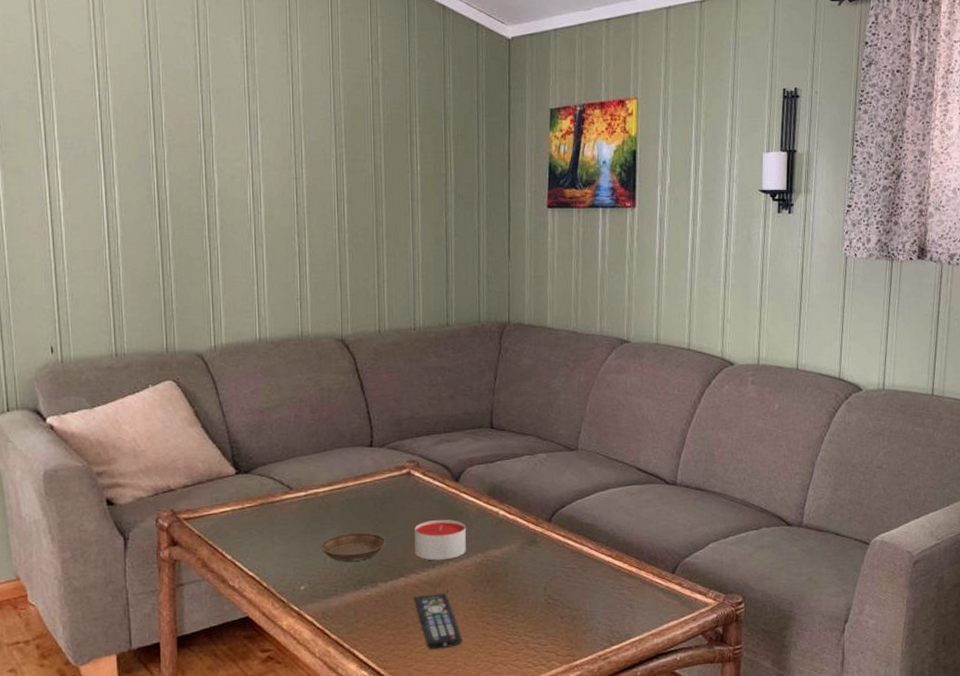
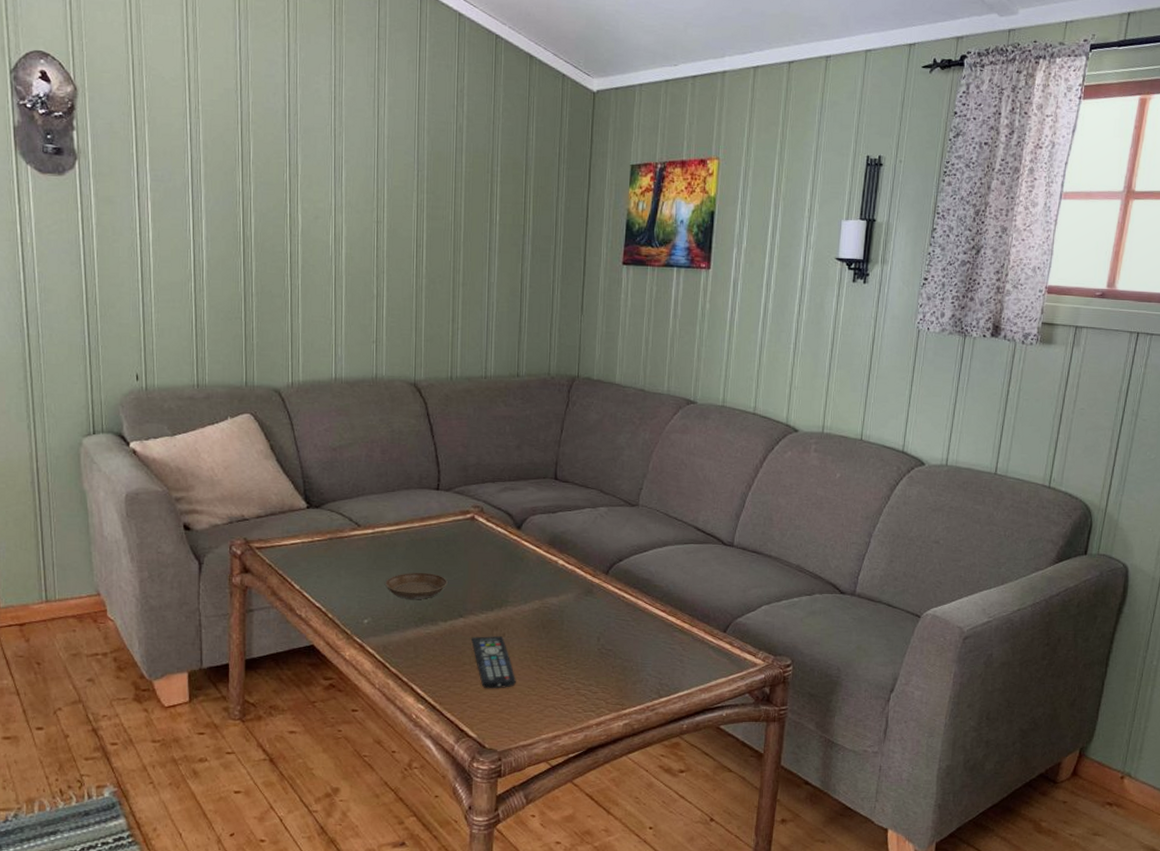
candle: present [414,519,467,561] -> none [475,564,526,605]

